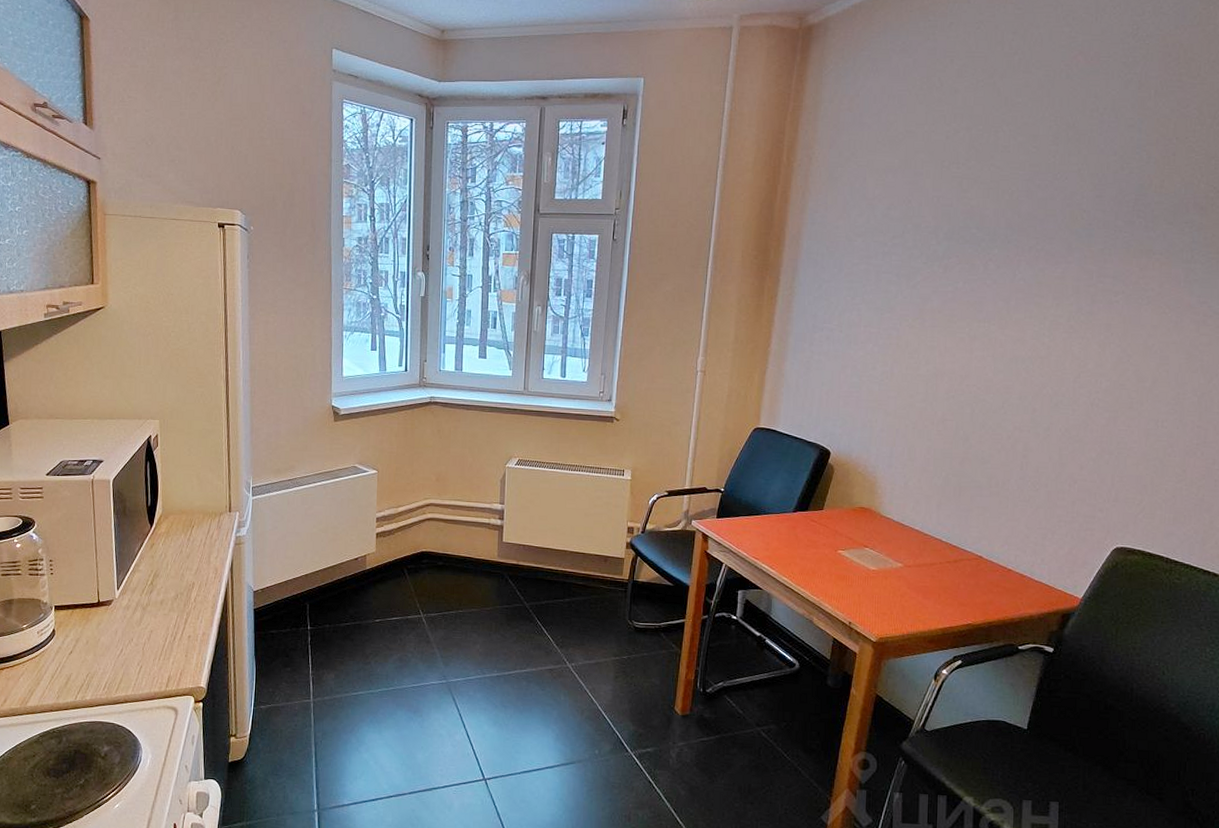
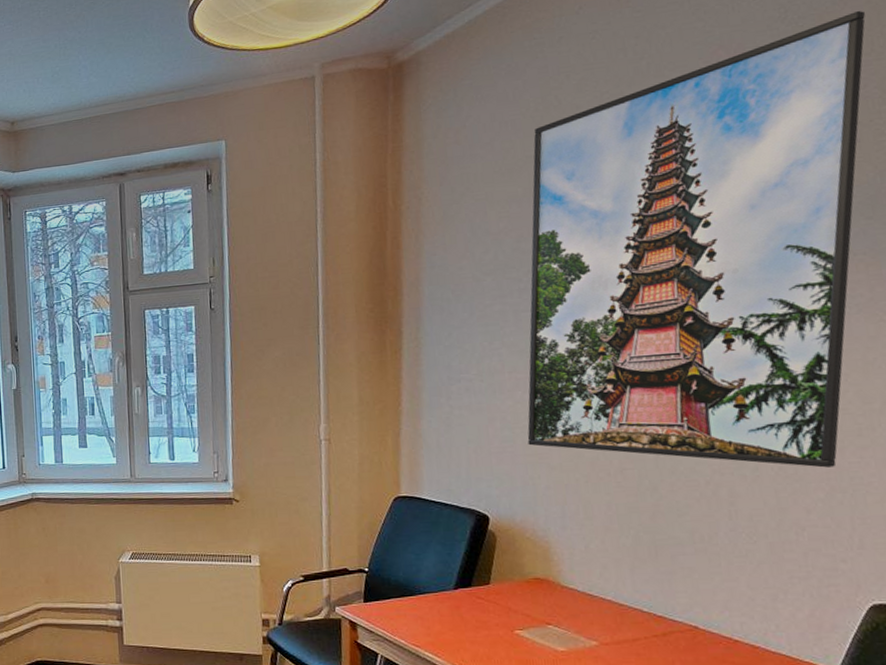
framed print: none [871,38,1198,433] -> present [527,11,865,468]

